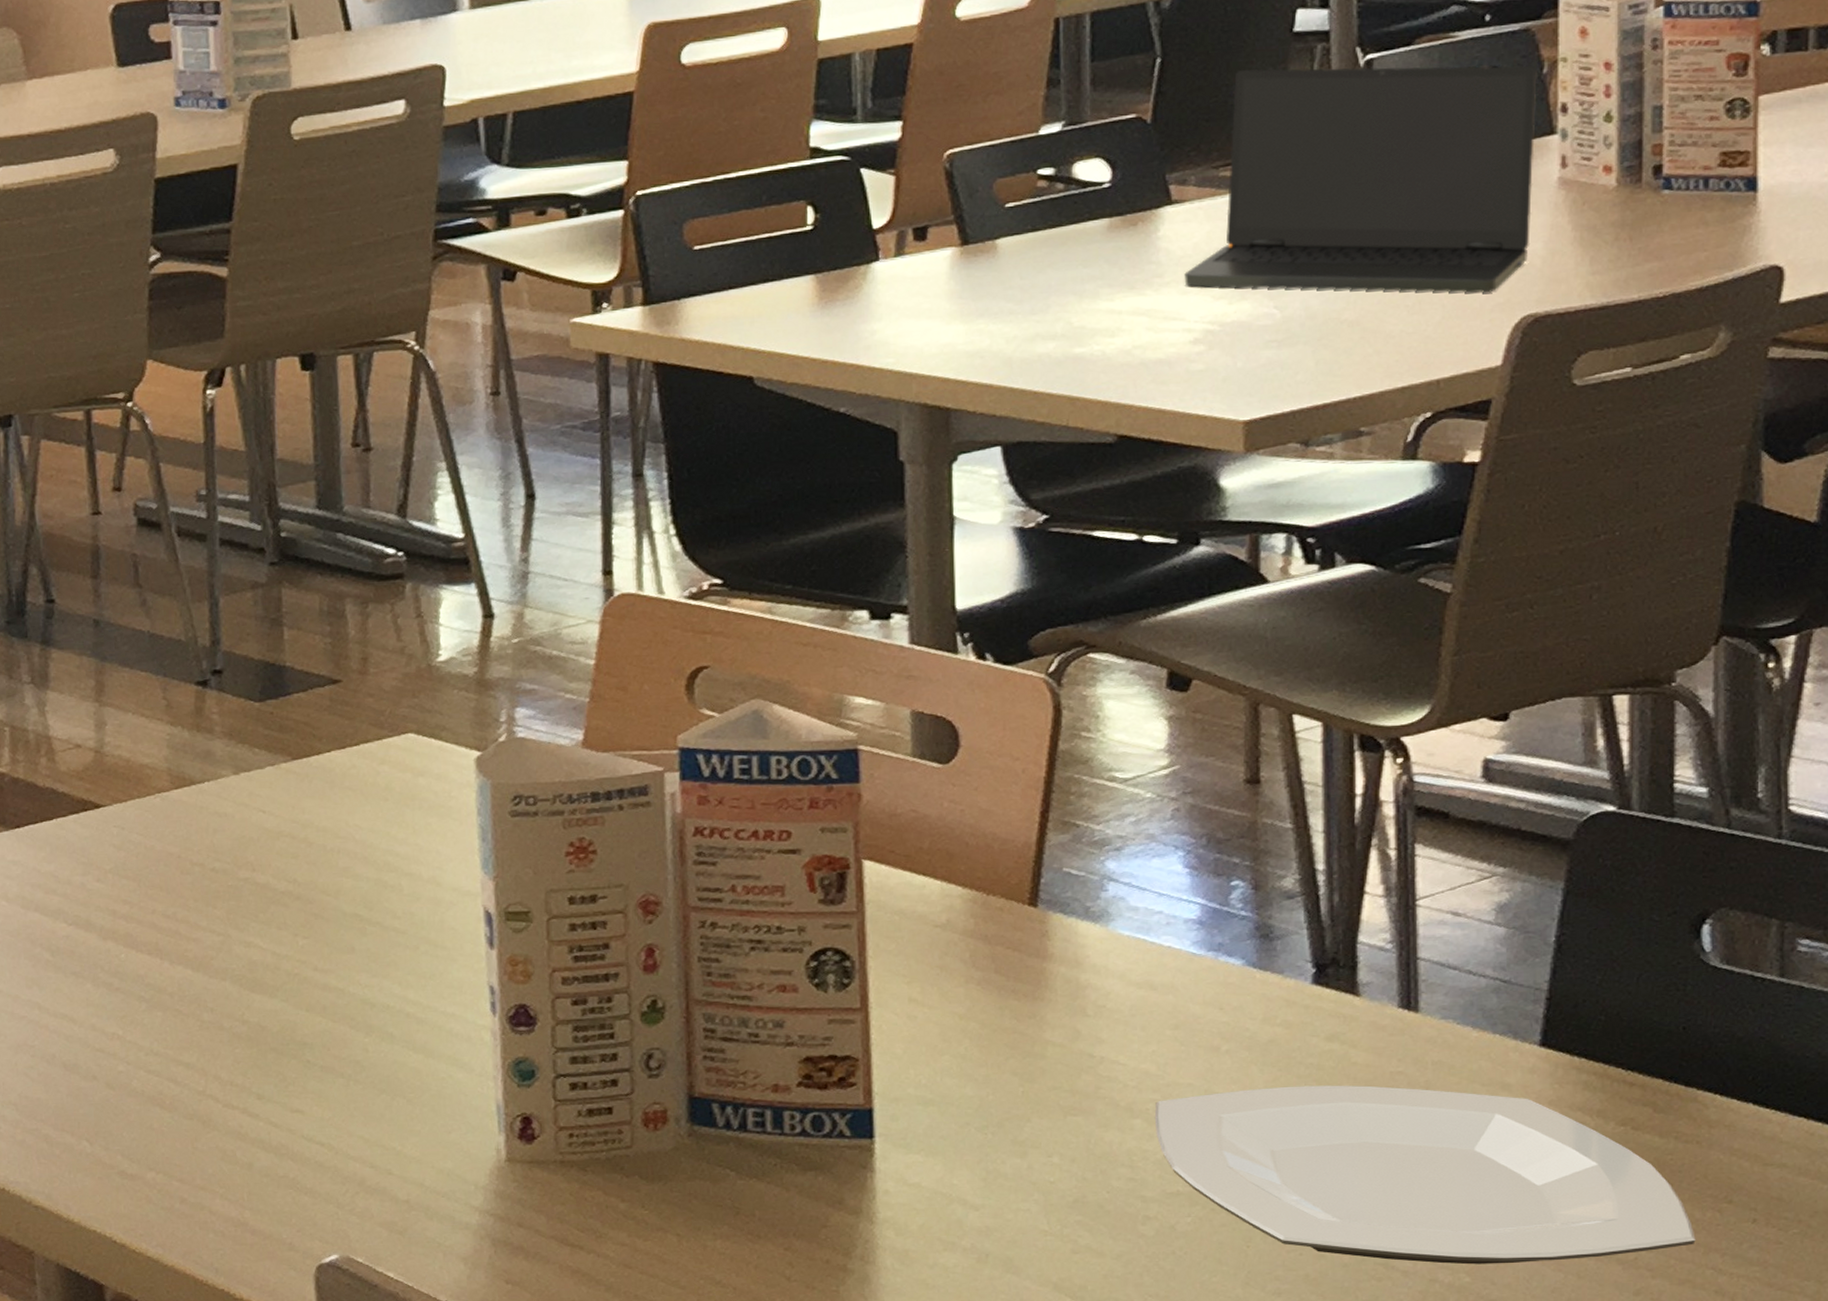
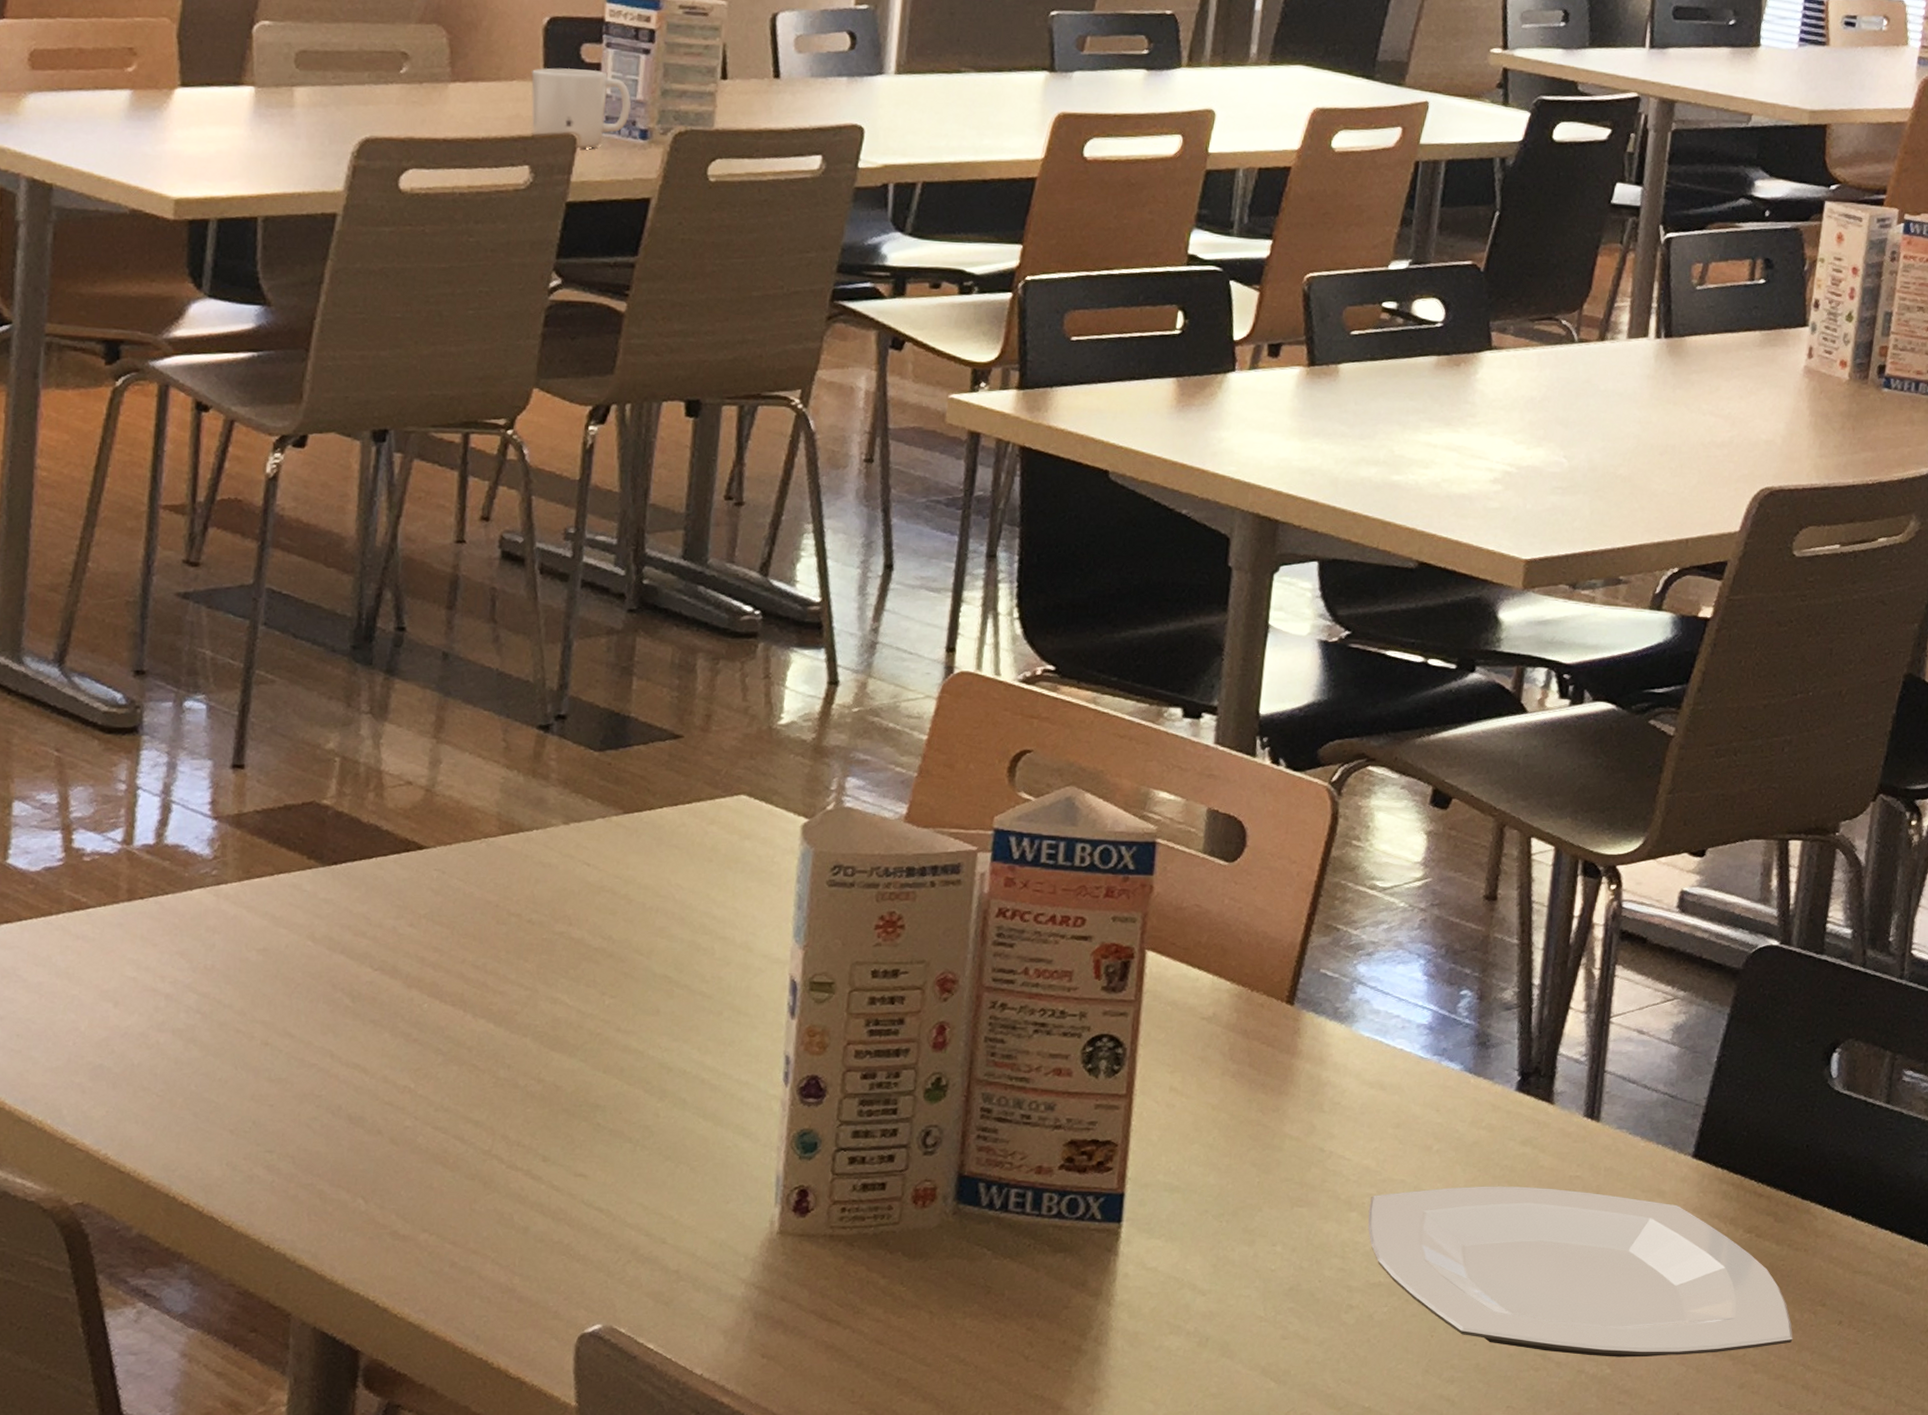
mug: none [104,48,206,127] -> present [530,68,631,149]
laptop: present [1184,65,1537,293] -> none [1493,232,1800,464]

